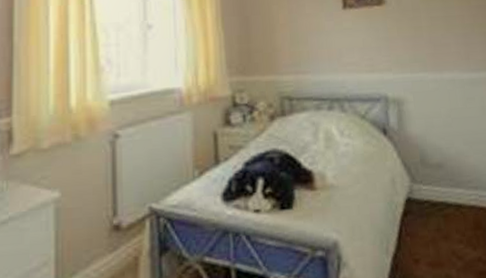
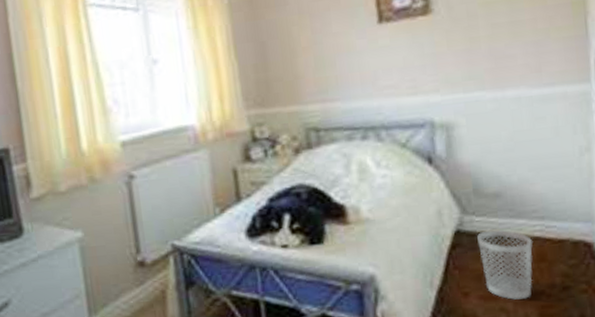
wastebasket: none [425,198,471,267] -> present [477,229,533,300]

